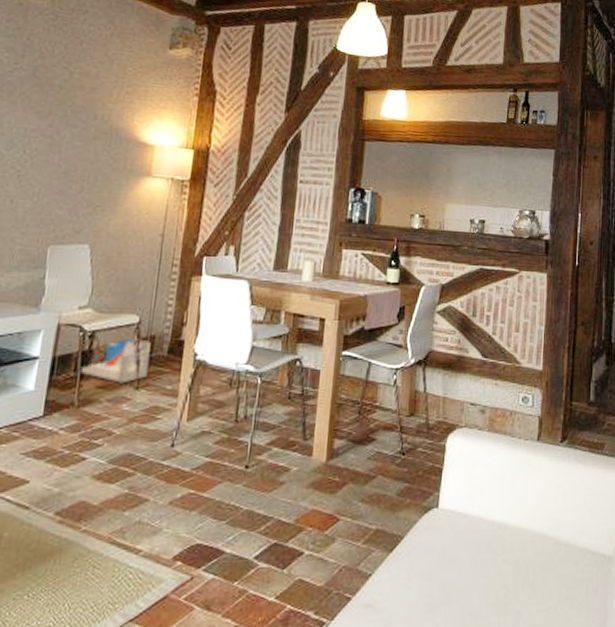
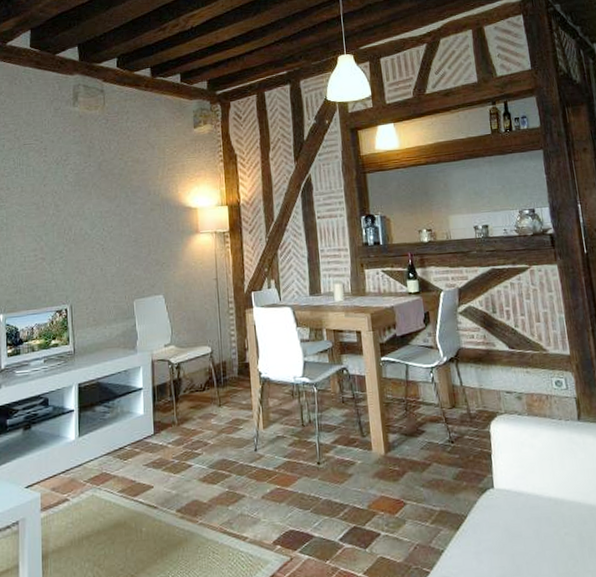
storage bin: present [80,337,151,383] -> none [174,365,225,403]

